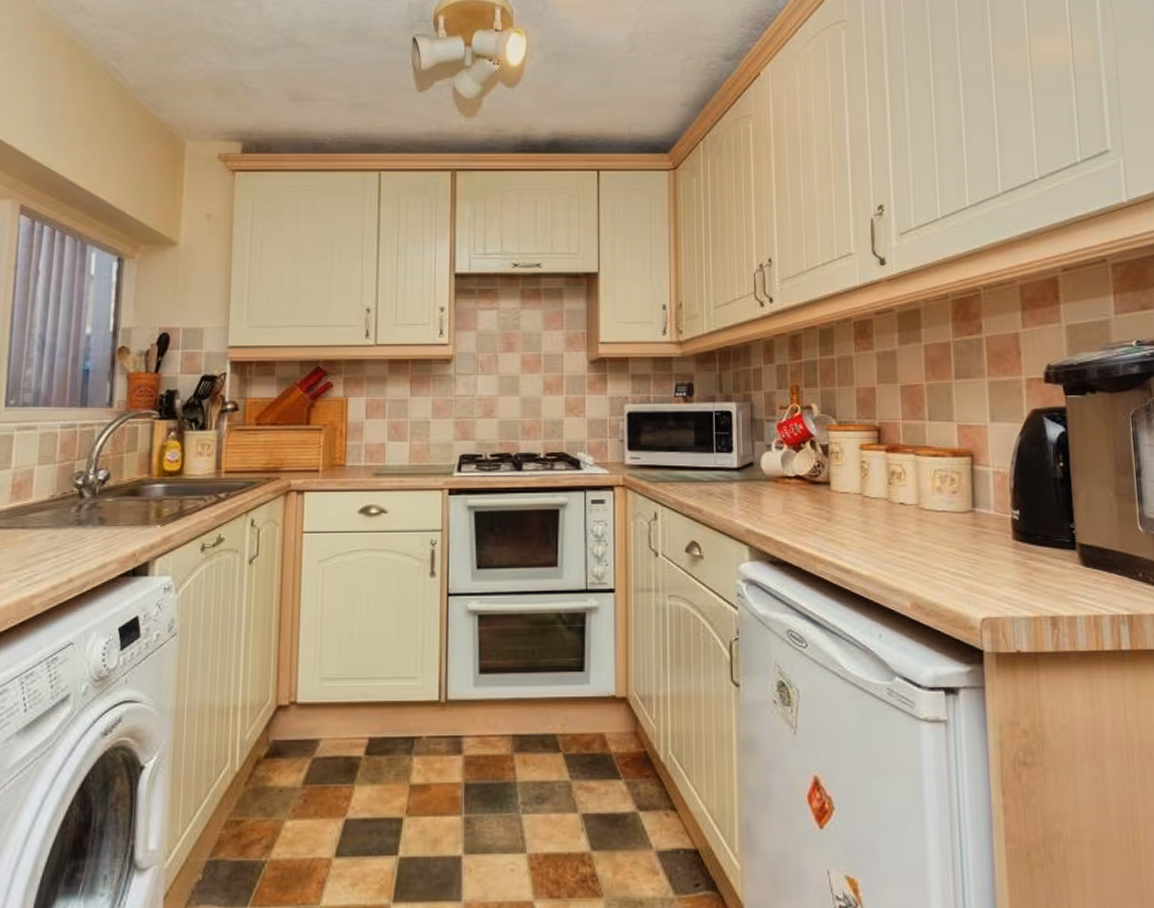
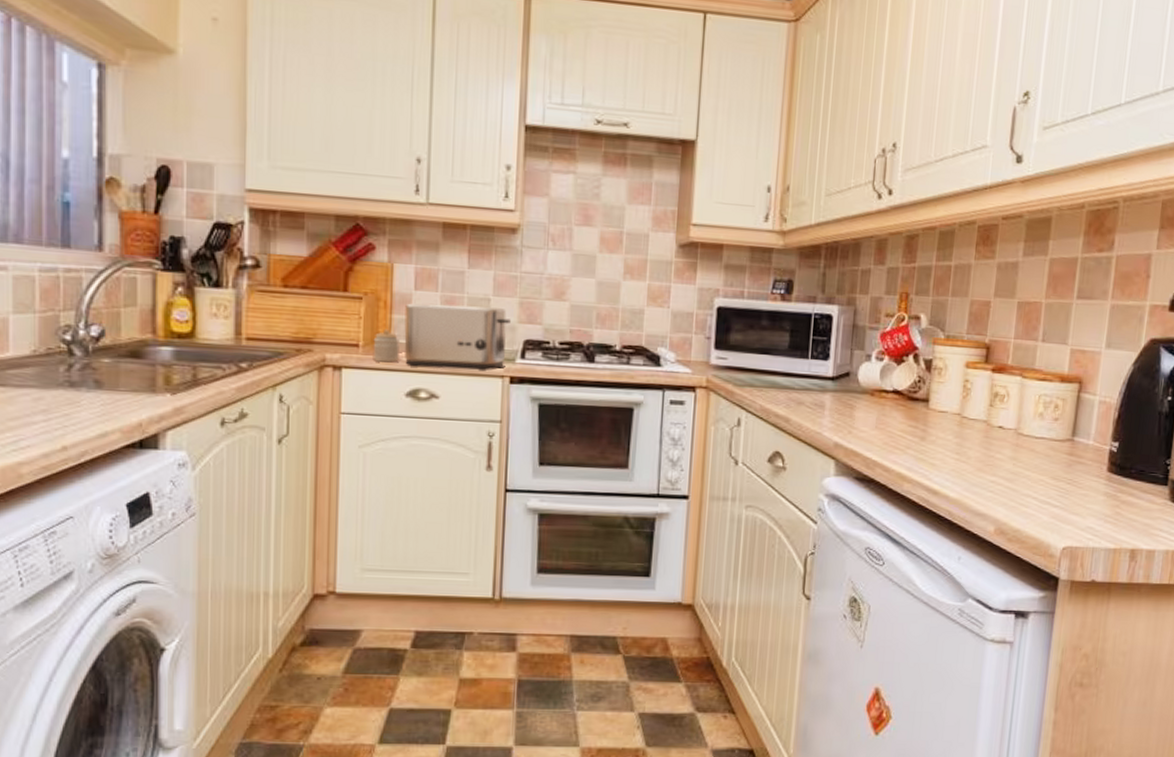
jar: none [330,454,353,484] -> present [373,328,400,363]
toaster: none [357,429,448,487] -> present [404,303,511,372]

